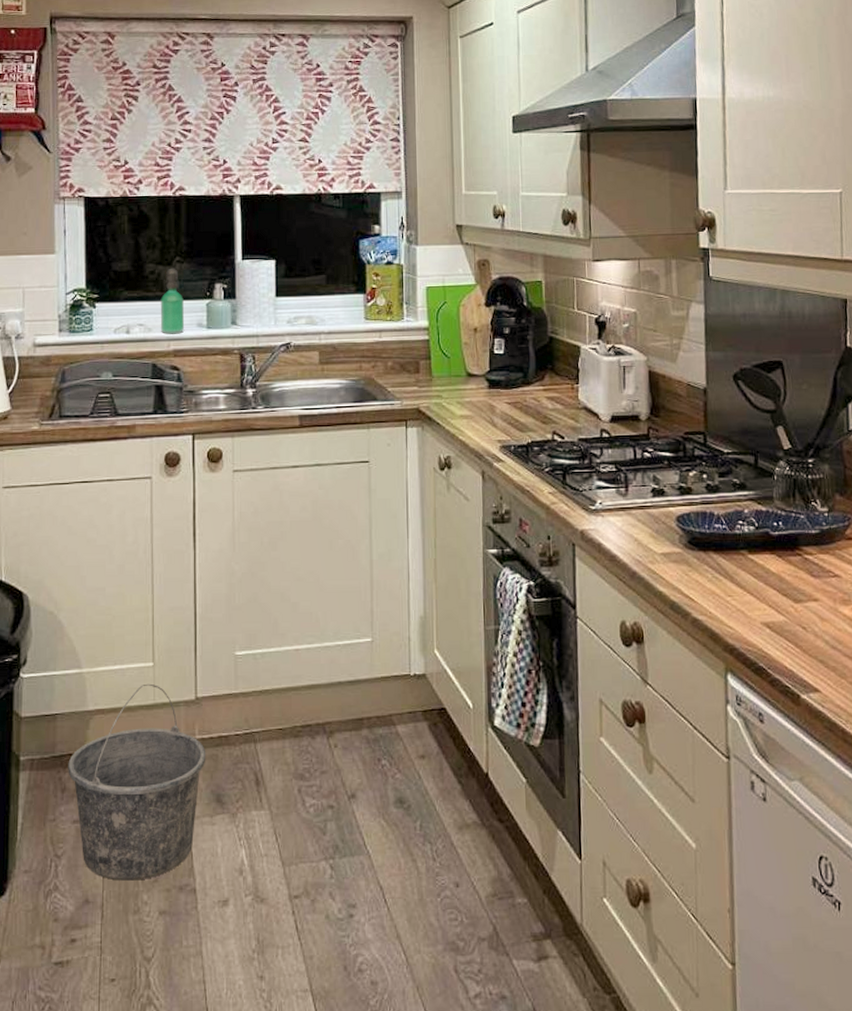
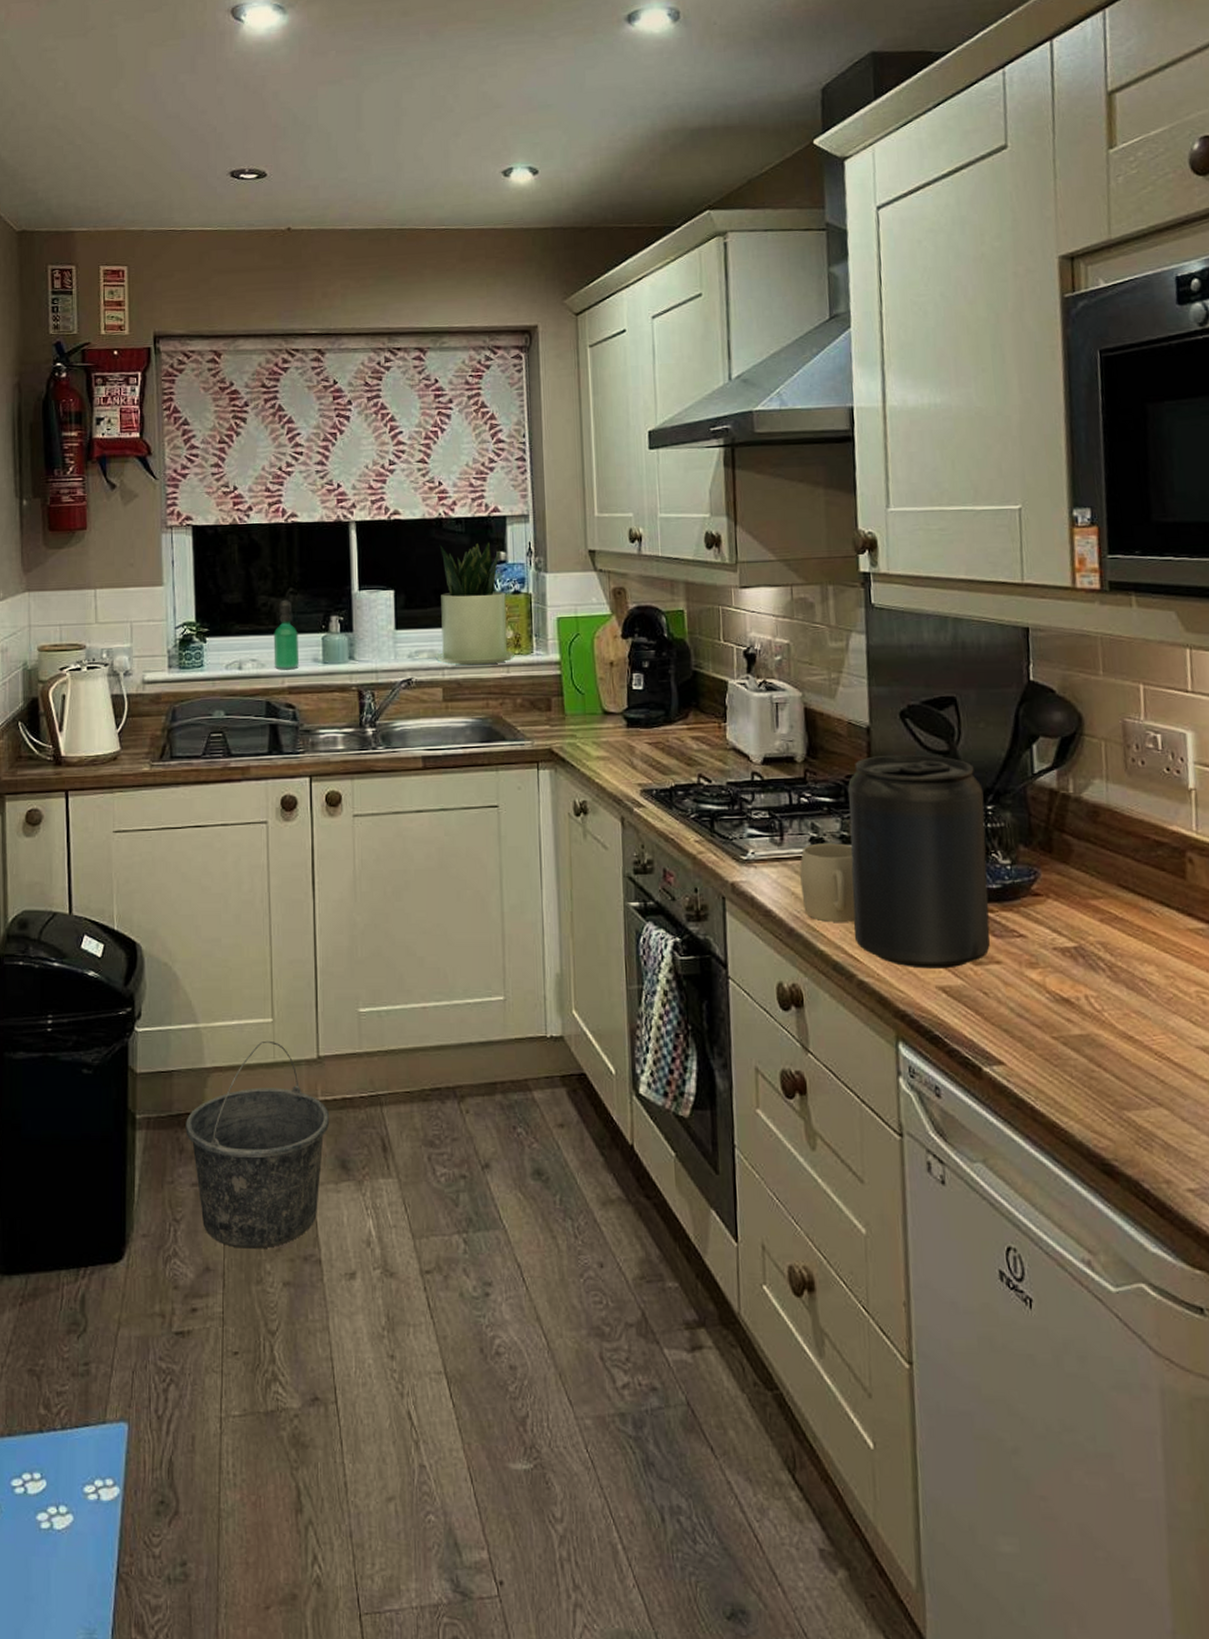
planter: none [312,216,387,331] -> present [435,542,516,666]
mug: none [642,493,691,565] -> present [800,843,856,922]
soda can: none [686,413,809,607] -> present [848,754,990,969]

